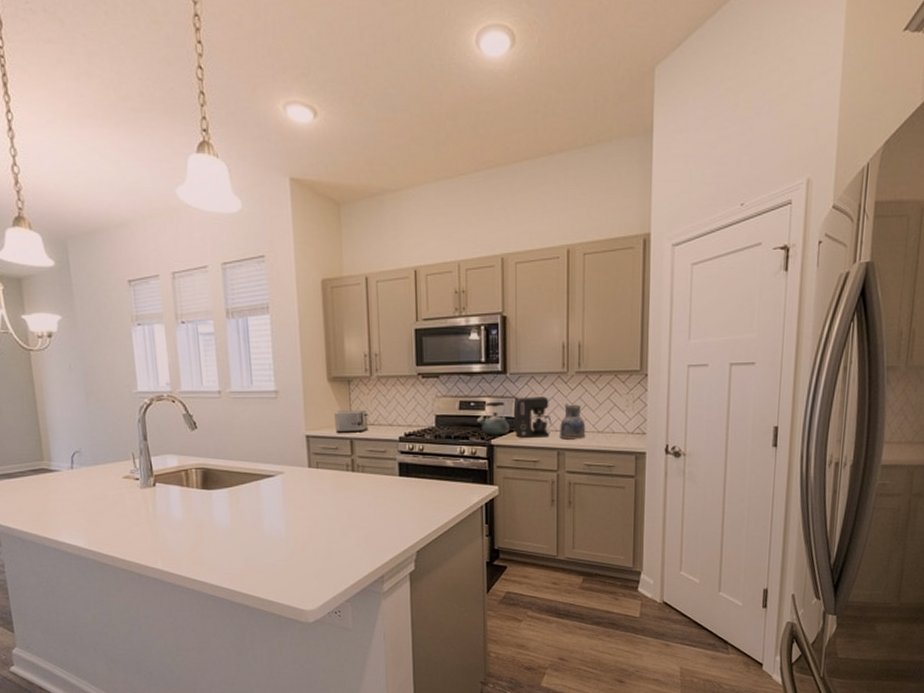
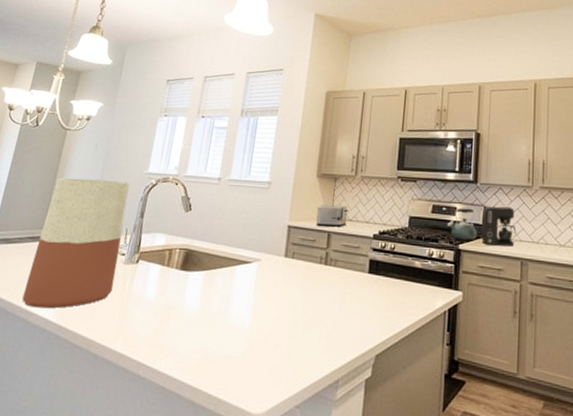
vase: none [38,403,137,537] -> present [22,178,130,309]
ceramic pitcher: present [559,403,586,440] -> none [522,215,549,252]

